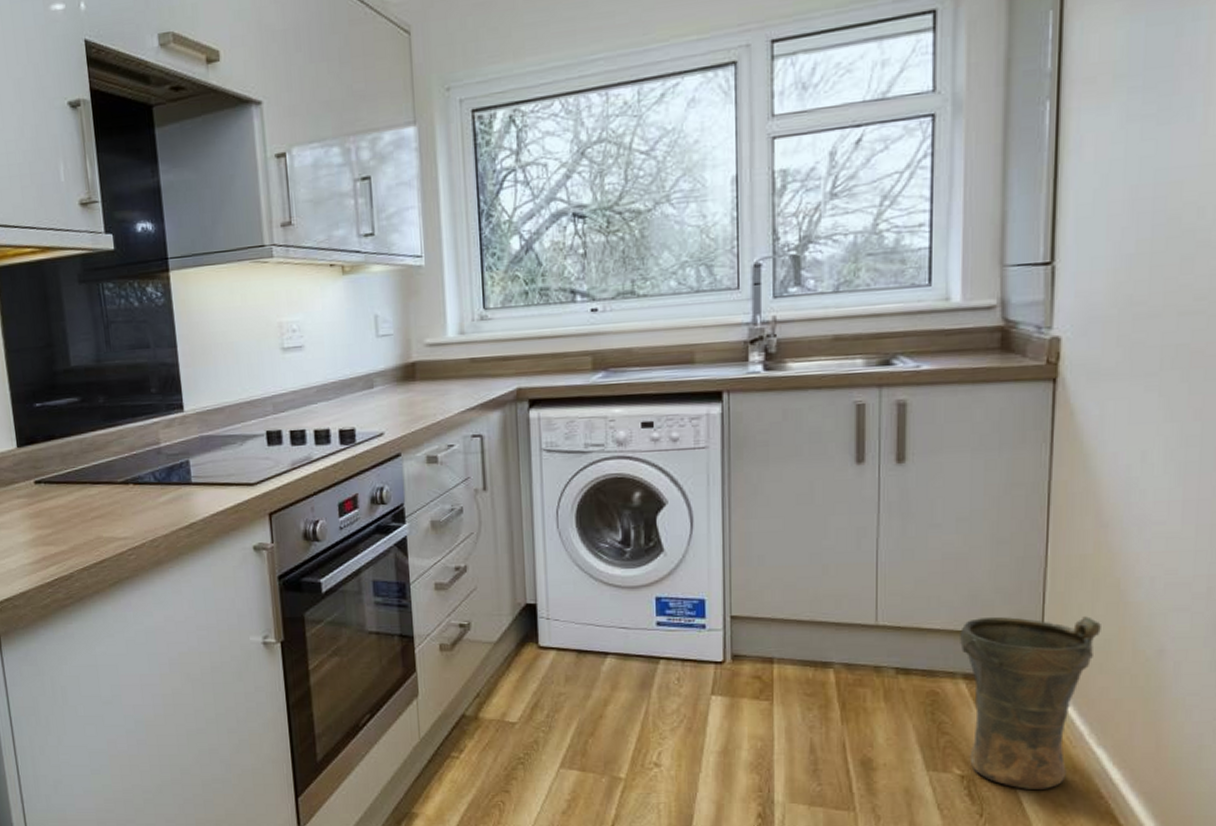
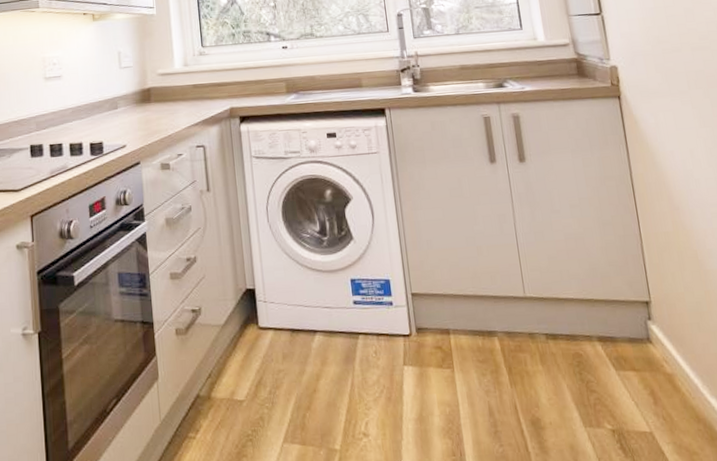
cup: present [960,616,1101,789] -> none [589,283,693,440]

